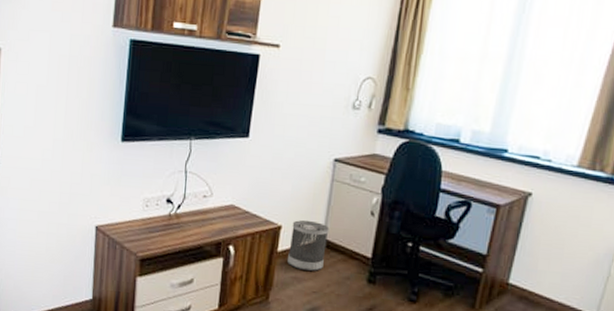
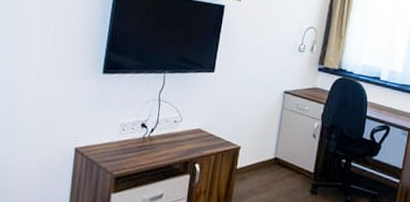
wastebasket: present [287,220,330,271] -> none [245,141,280,185]

